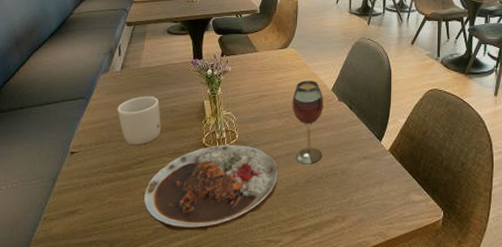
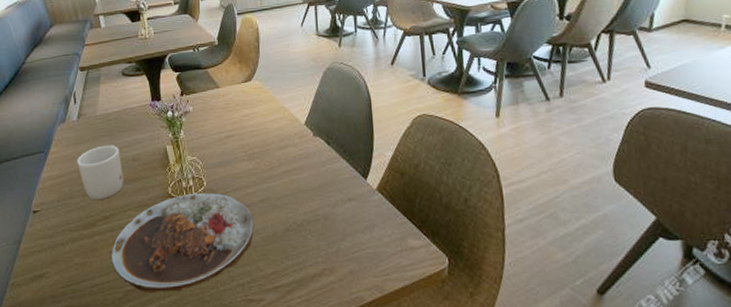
wineglass: present [292,80,324,164] -> none [261,115,301,211]

